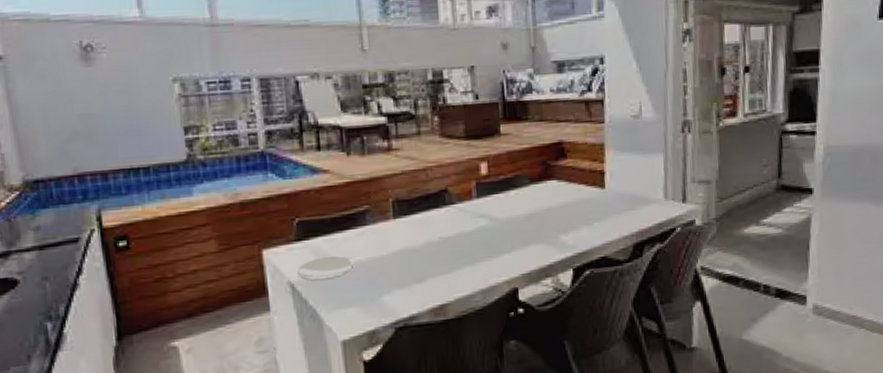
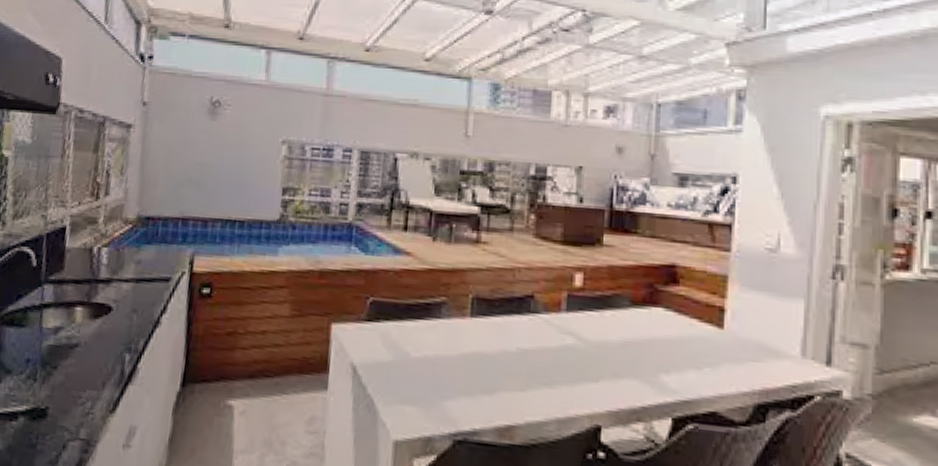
plate: present [296,255,355,281] -> none [360,343,422,370]

